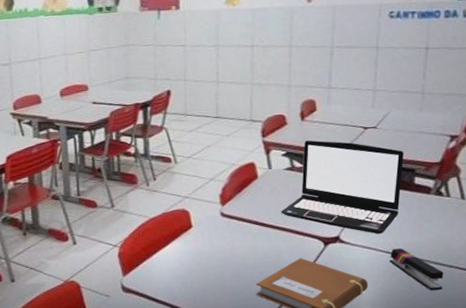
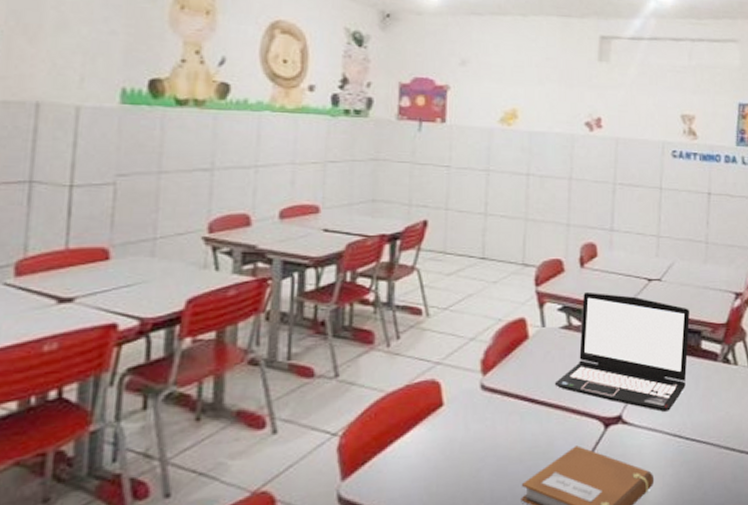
stapler: present [389,248,444,291] -> none [676,430,735,484]

